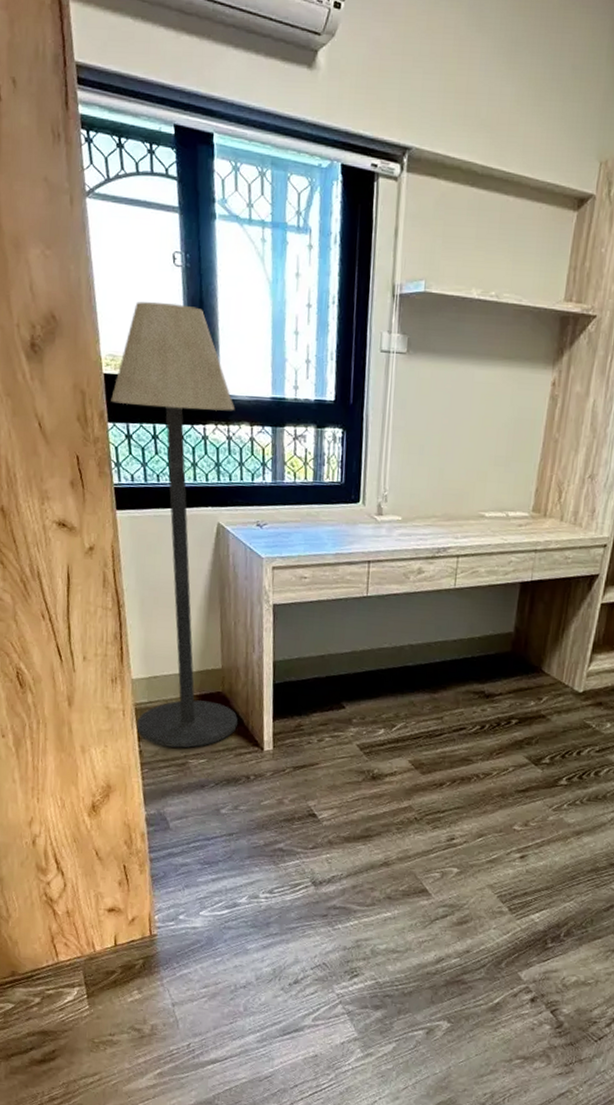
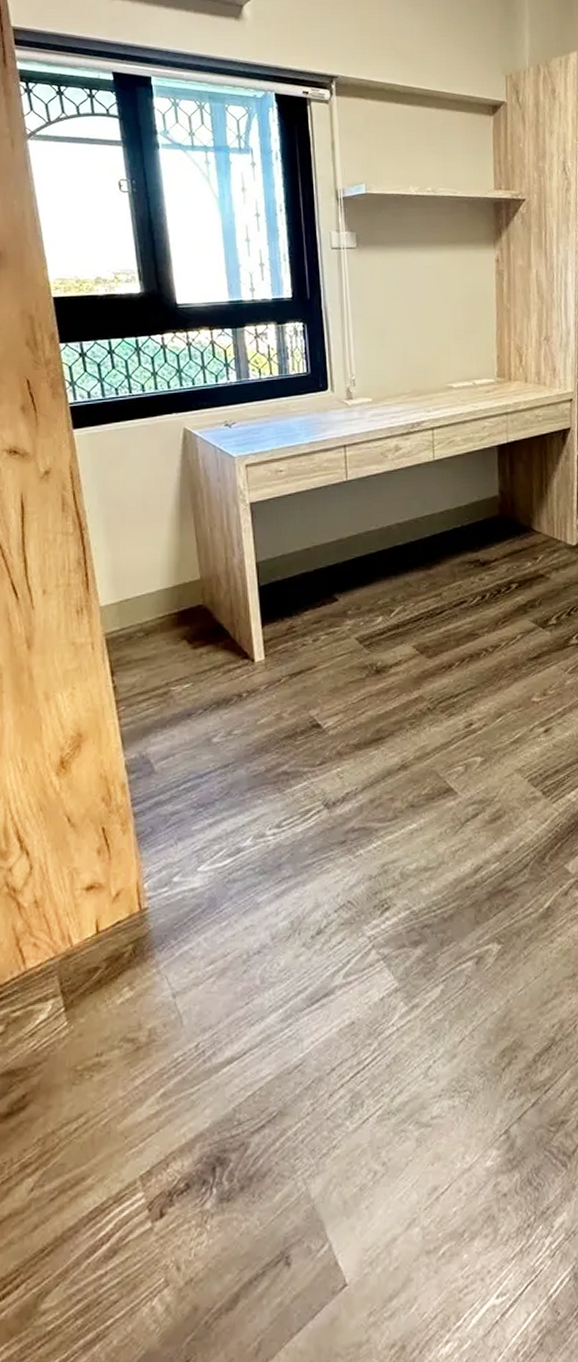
floor lamp: present [111,301,238,748] -> none [62,225,223,677]

